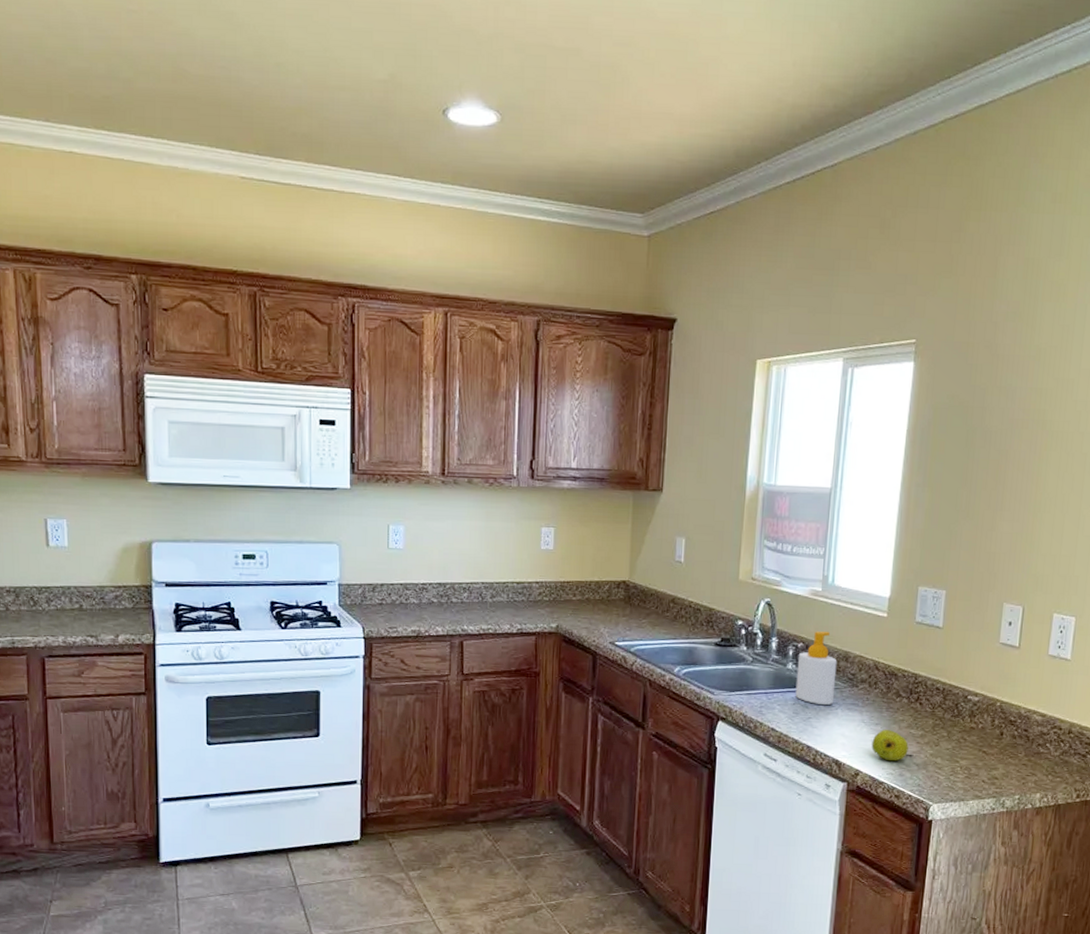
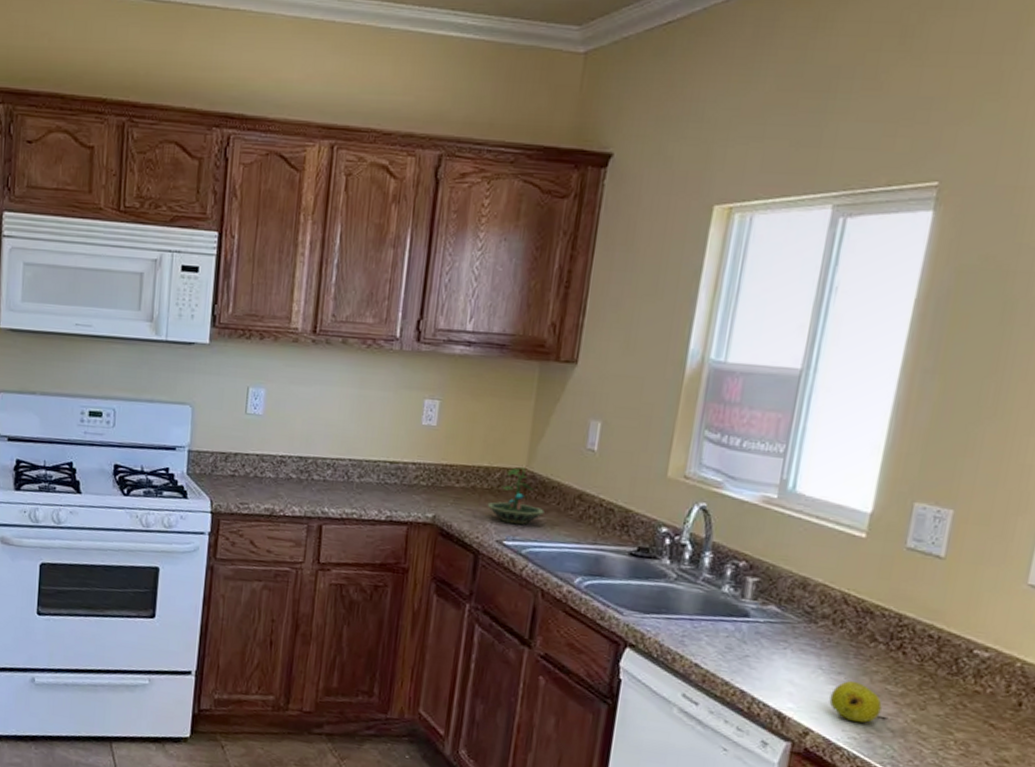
terrarium: none [600,579,646,628] -> present [487,466,544,525]
soap bottle: present [795,631,837,706] -> none [730,549,791,643]

